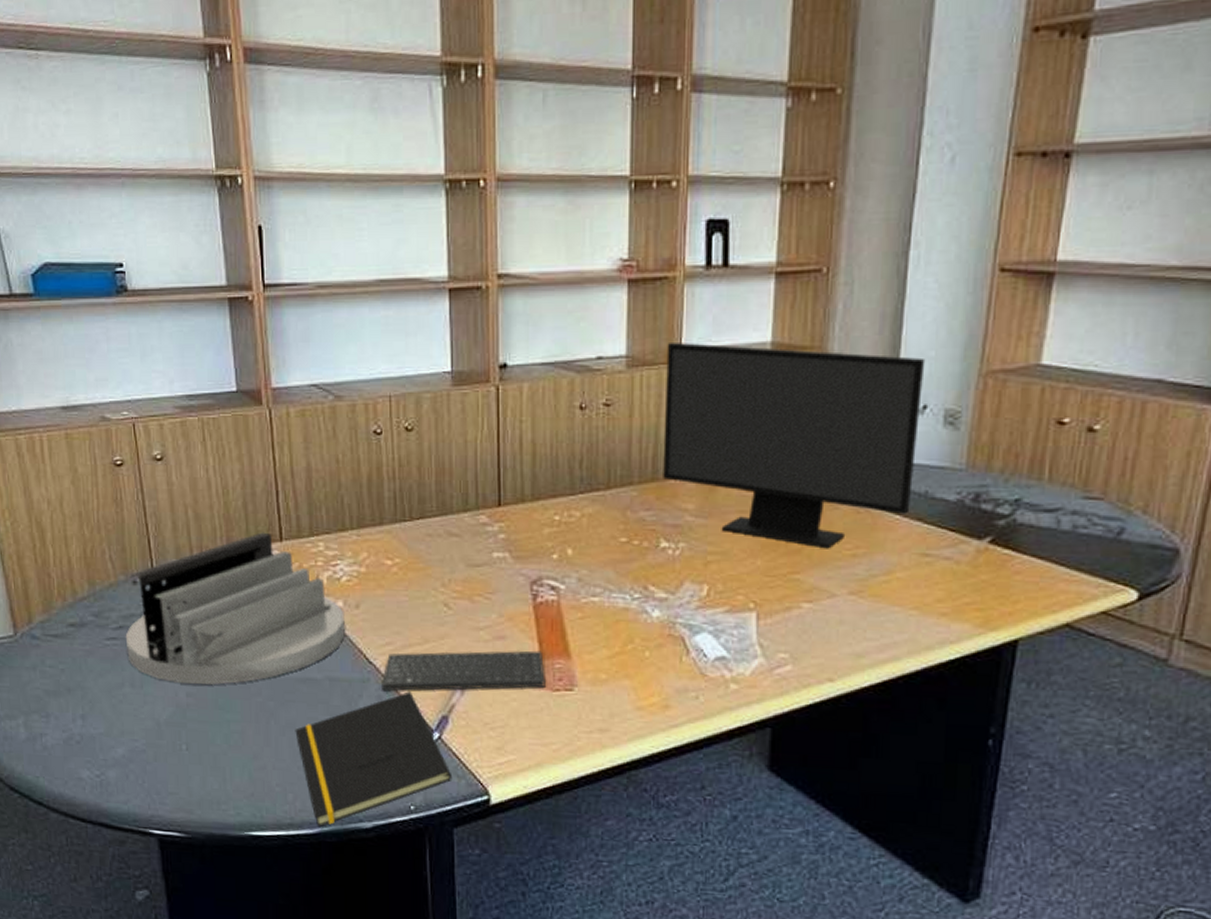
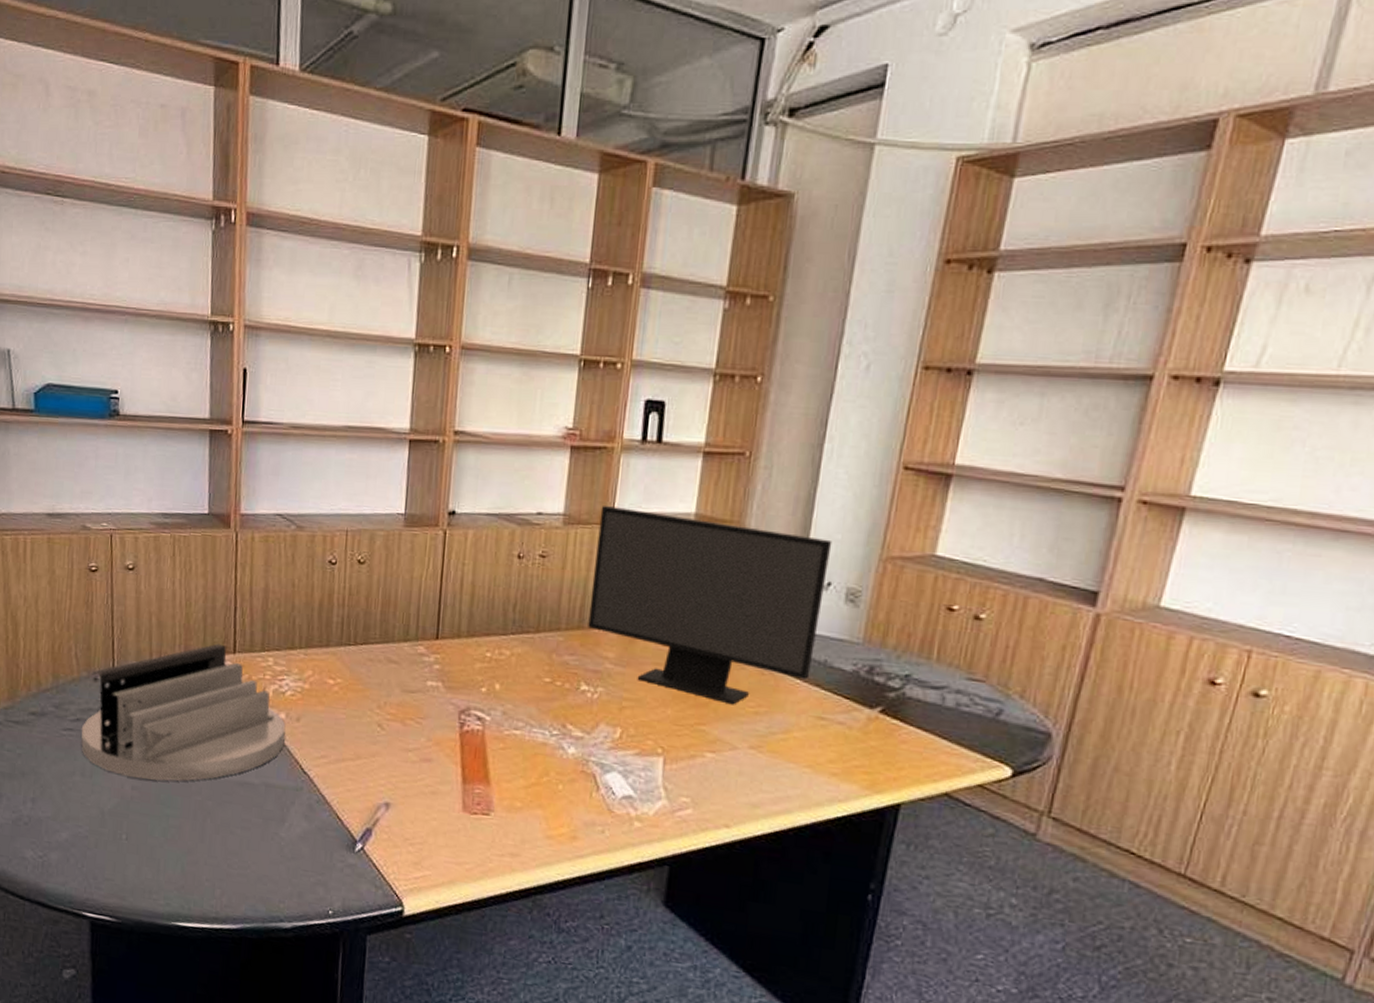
notepad: present [295,691,453,828] -> none [228,802,371,924]
keyboard: present [382,650,545,691] -> none [313,765,465,810]

